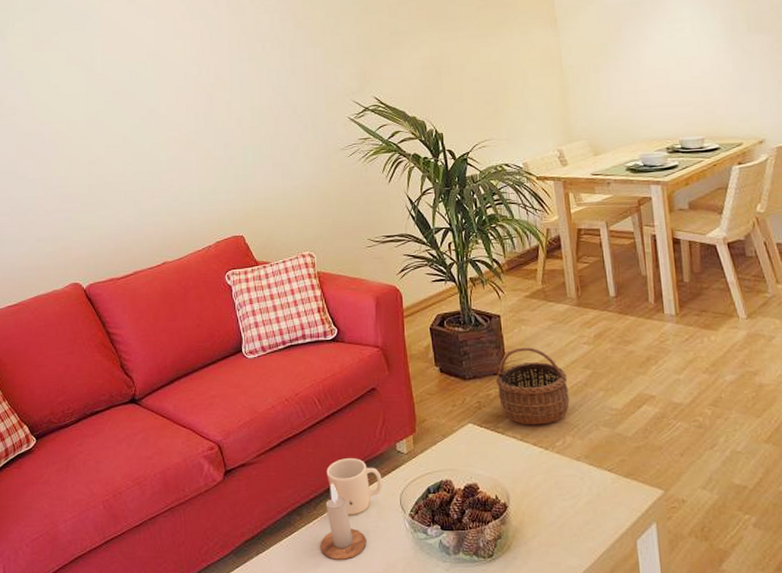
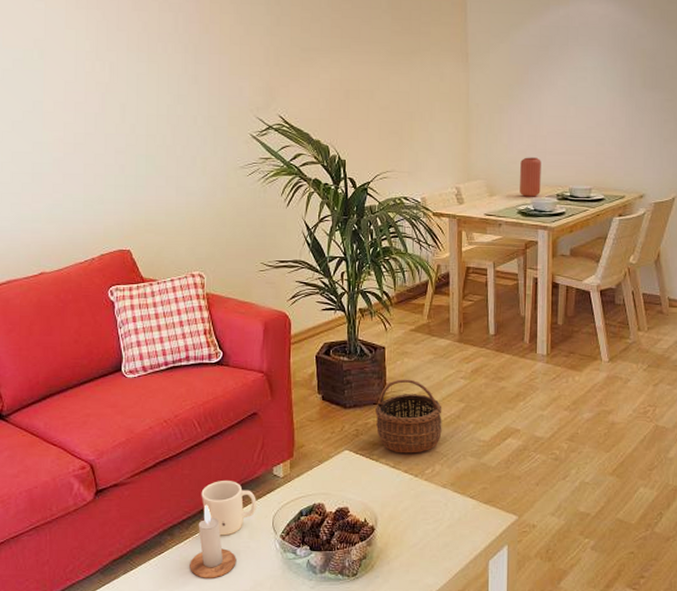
vase: none [623,112,649,153] -> present [520,157,541,197]

